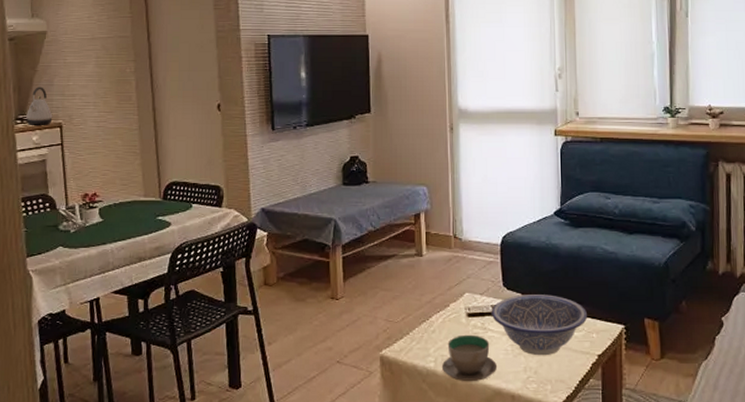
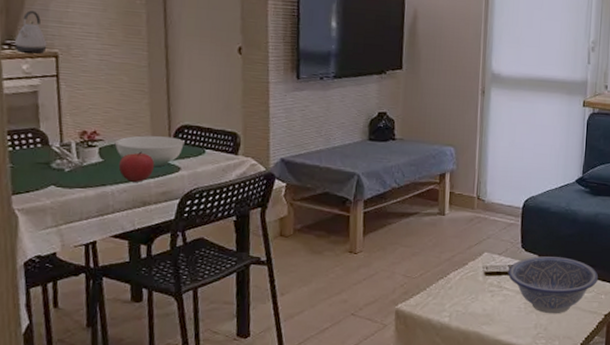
bowl: none [112,194,173,224] -> present [114,135,185,167]
fruit: none [116,209,148,239] -> present [118,151,155,182]
cup: present [441,334,496,382] -> none [455,292,509,337]

